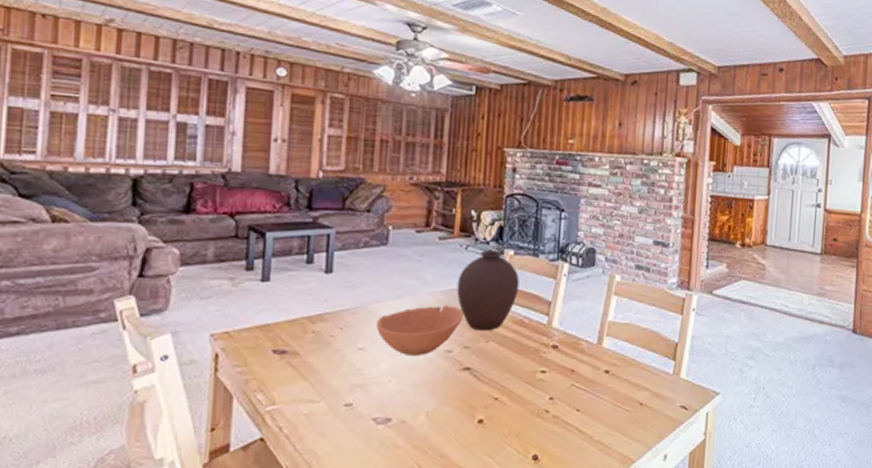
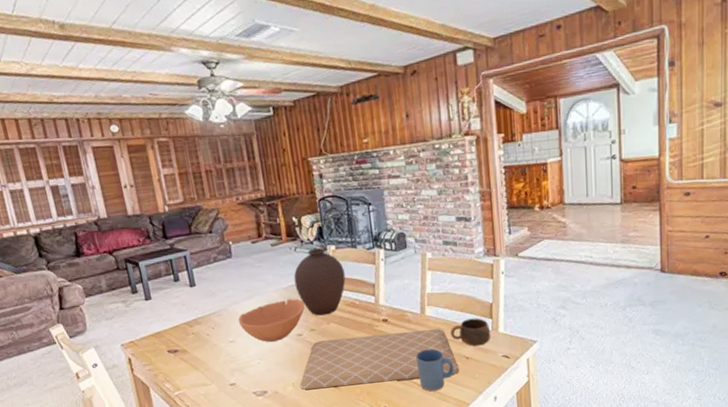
placemat: none [435,362,630,423] -> present [300,328,459,390]
mug: none [581,388,625,441] -> present [415,349,454,392]
cup: none [626,357,672,390] -> present [449,318,491,346]

